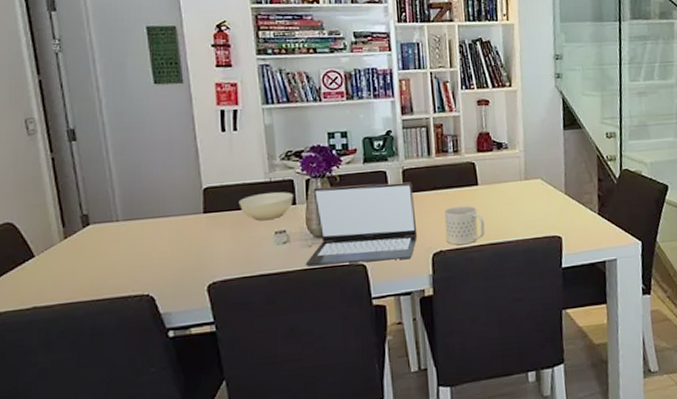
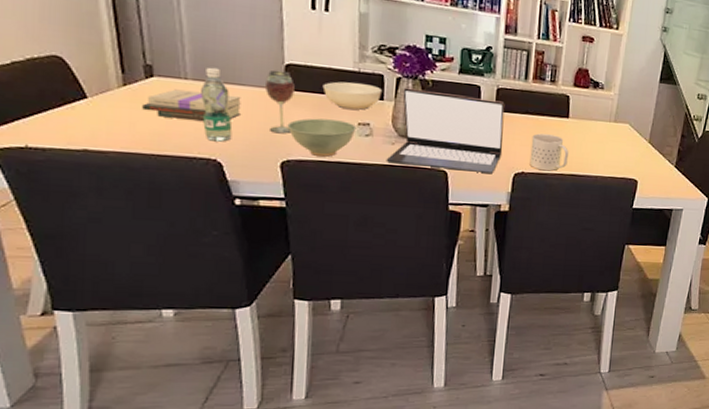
books: none [82,228,167,262] -> present [142,89,241,121]
bottle: none [131,205,161,277] -> present [201,67,233,142]
wineglass: none [186,195,215,258] -> present [264,70,295,134]
bowl: none [210,232,274,273] -> present [287,118,357,157]

